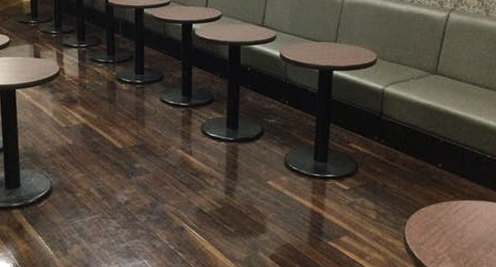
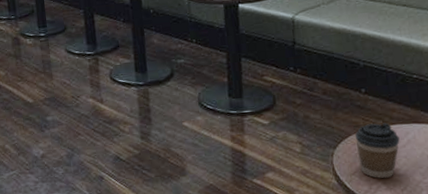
coffee cup: none [427,198,468,250] -> present [354,122,400,178]

